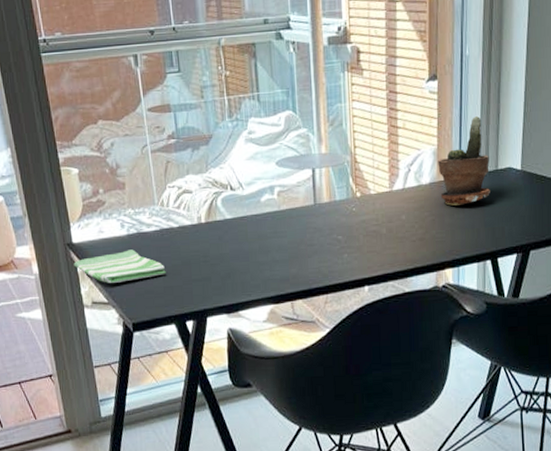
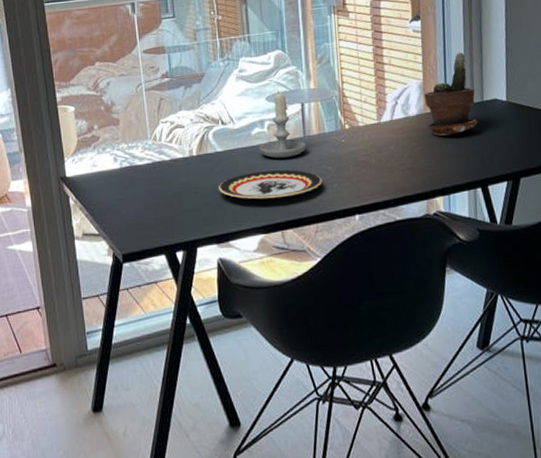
dish towel: present [73,249,166,283] -> none [66,182,157,215]
plate: none [228,238,332,269] -> present [219,169,322,200]
candle: none [269,154,317,227] -> present [259,90,306,158]

